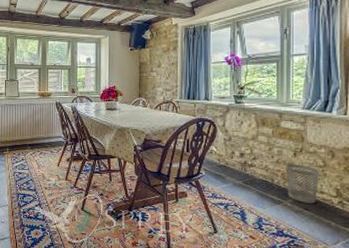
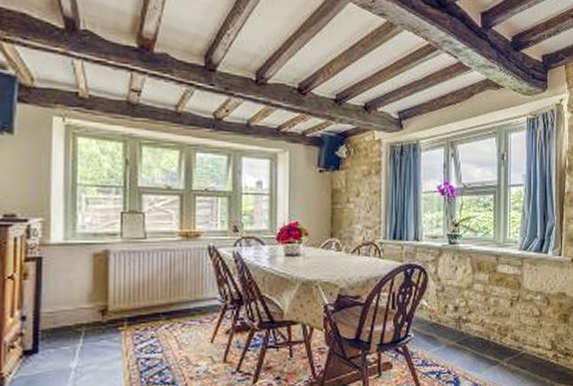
wastebasket: present [285,163,319,204] -> none [502,315,535,361]

